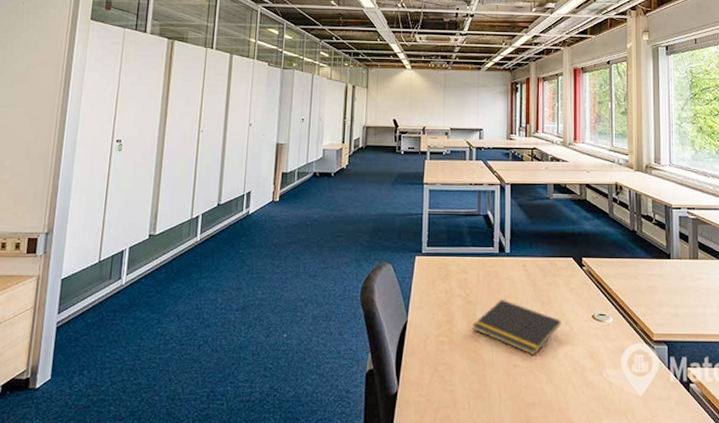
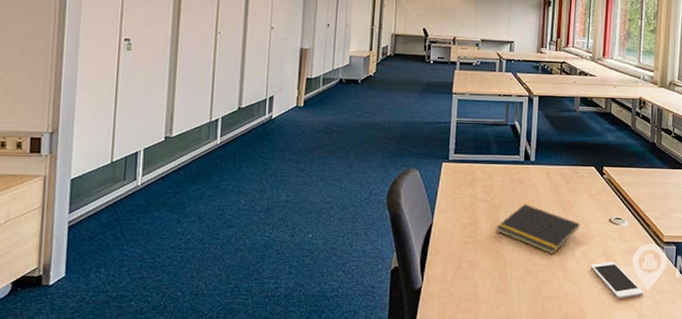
cell phone: none [575,364,635,407] -> present [590,262,643,299]

